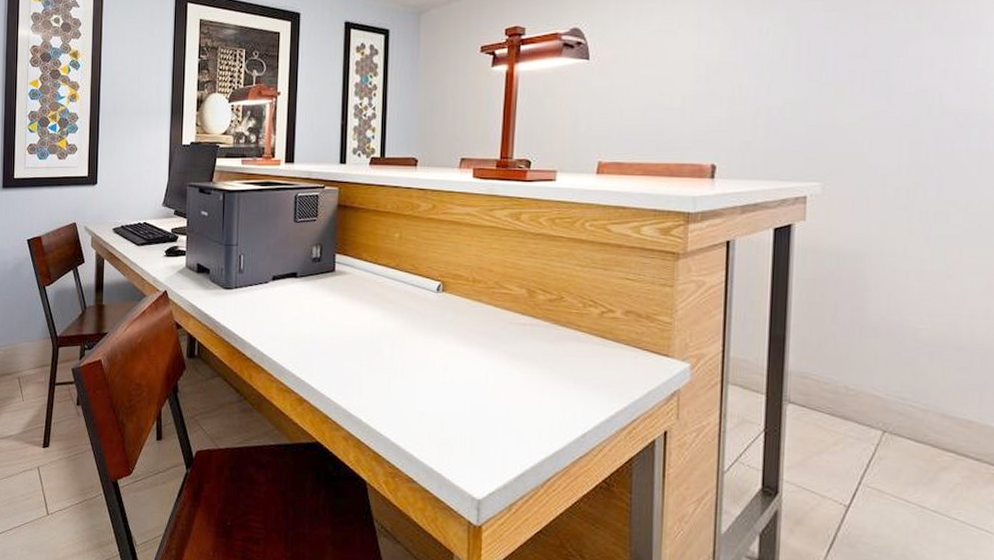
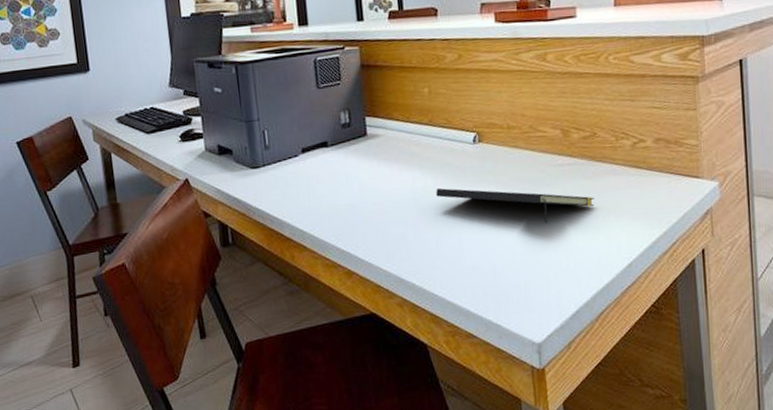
notepad: none [394,330,554,380] -> present [436,187,595,223]

